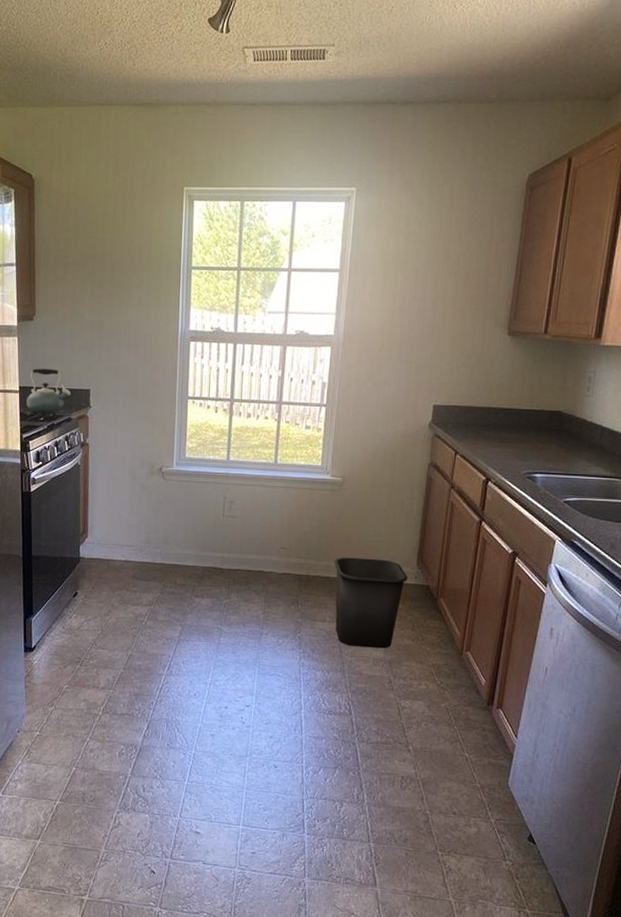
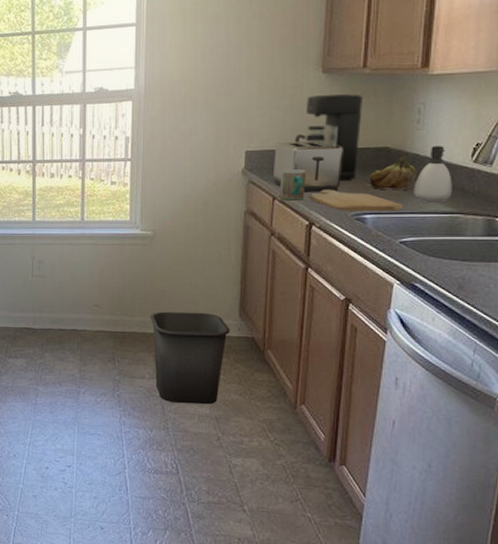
toaster: none [456,398,521,450] -> present [272,141,343,192]
mug: none [461,426,487,456] -> present [279,169,307,201]
coffee maker: none [478,356,542,440] -> present [294,94,363,180]
chopping board: none [488,447,570,472] -> present [309,189,404,212]
fruit: none [539,421,584,453] -> present [367,157,417,190]
soap dispenser: none [579,413,613,466] -> present [414,146,452,203]

